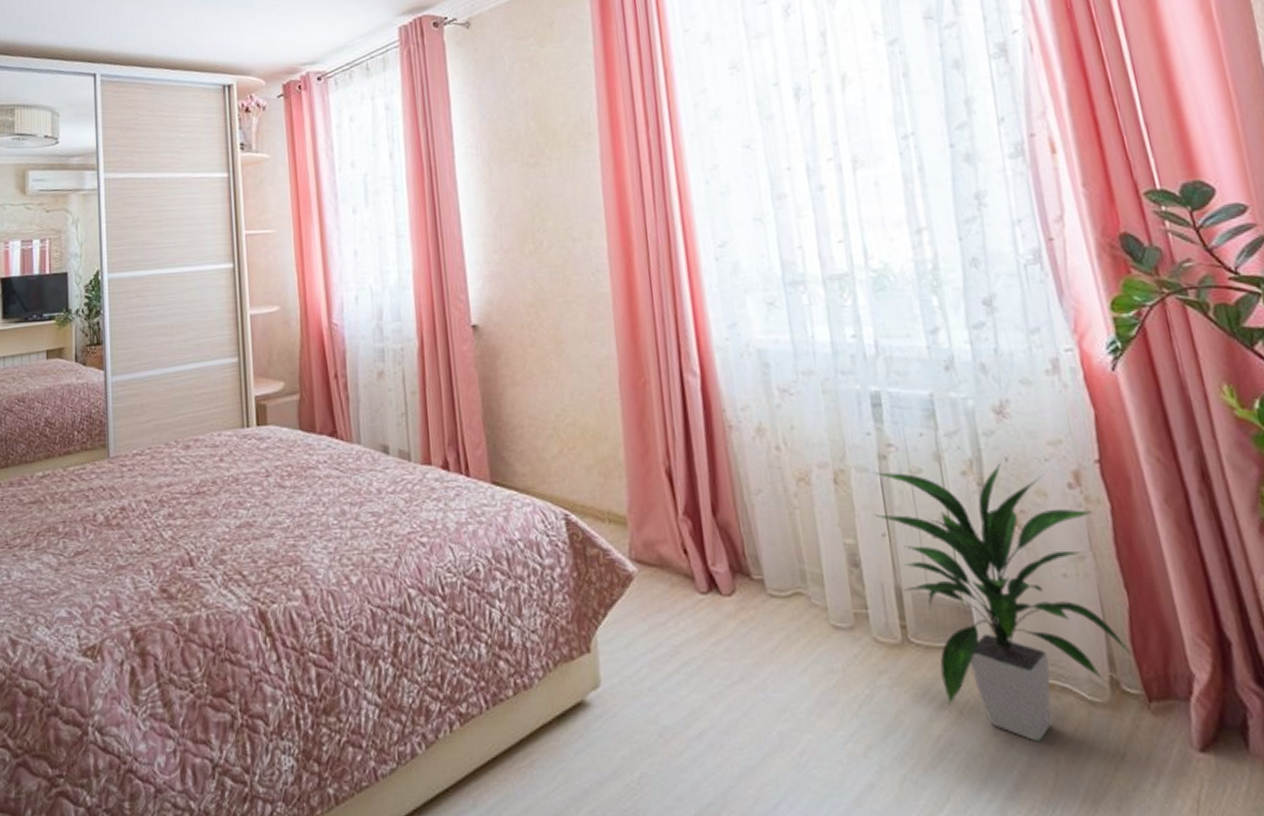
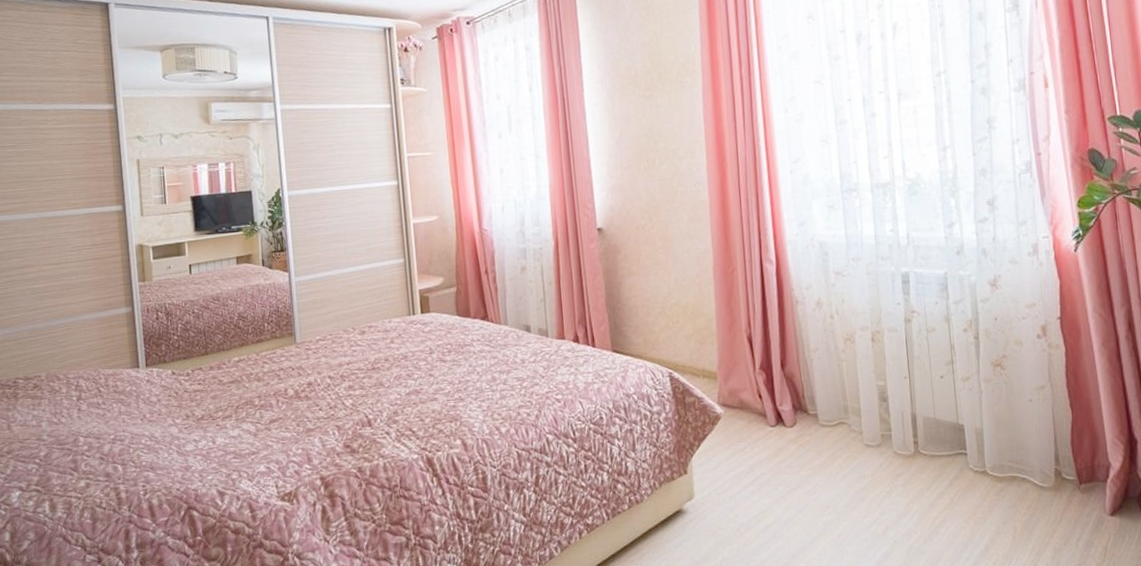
indoor plant: present [872,462,1135,742] -> none [900,321,1073,517]

